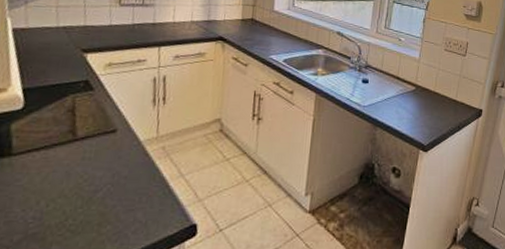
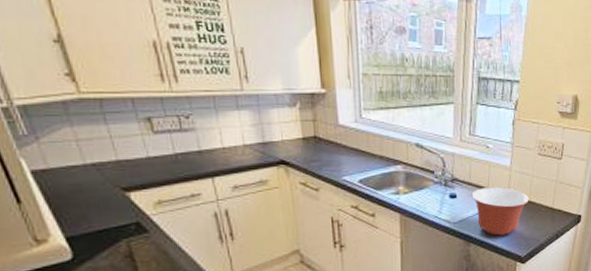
mixing bowl: none [382,76,434,122] -> present [471,187,529,236]

